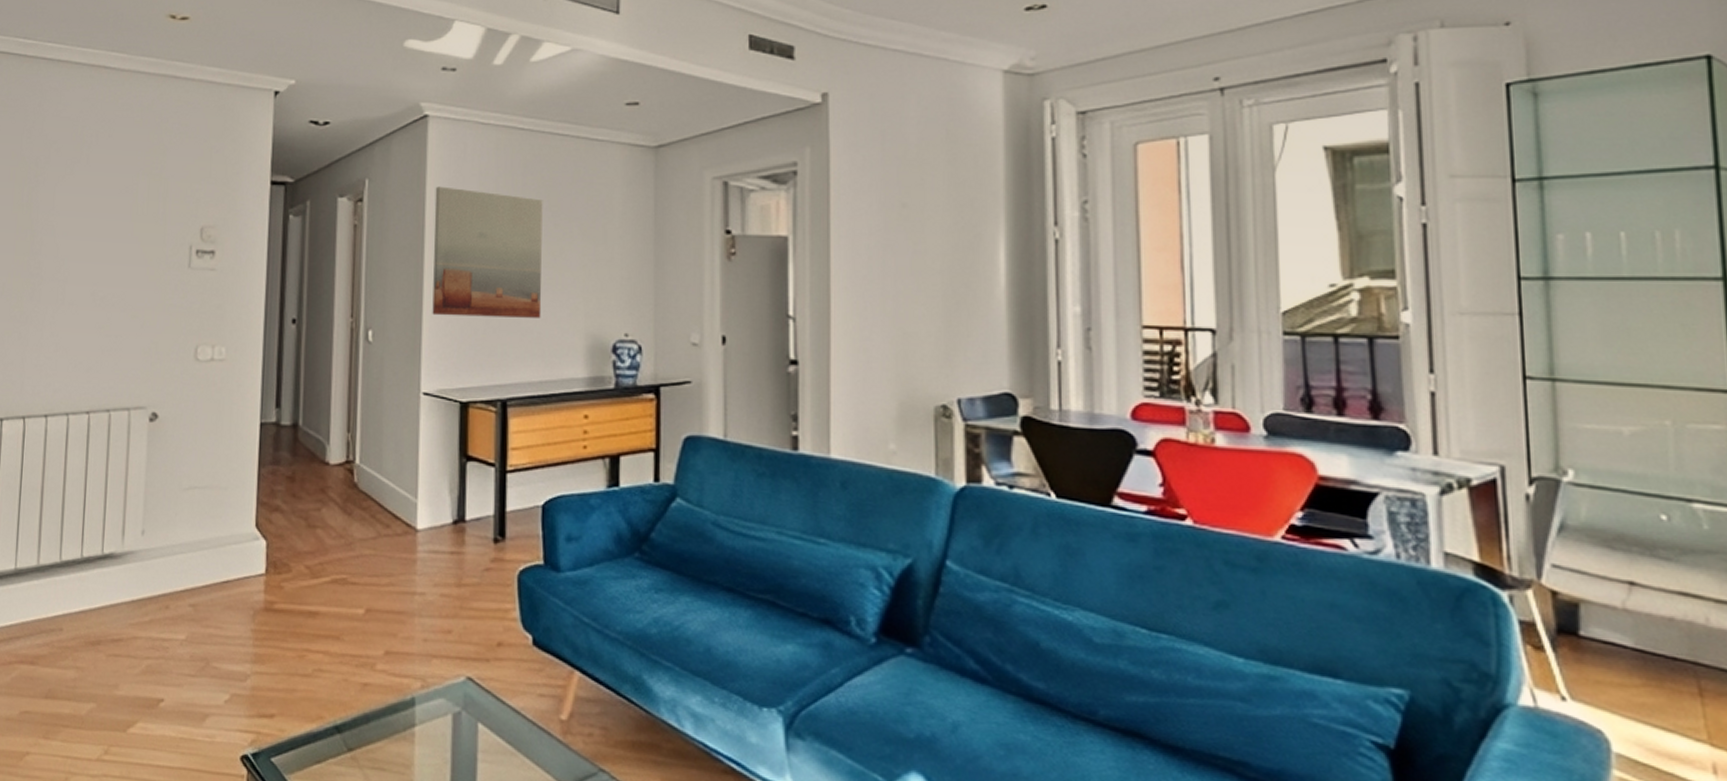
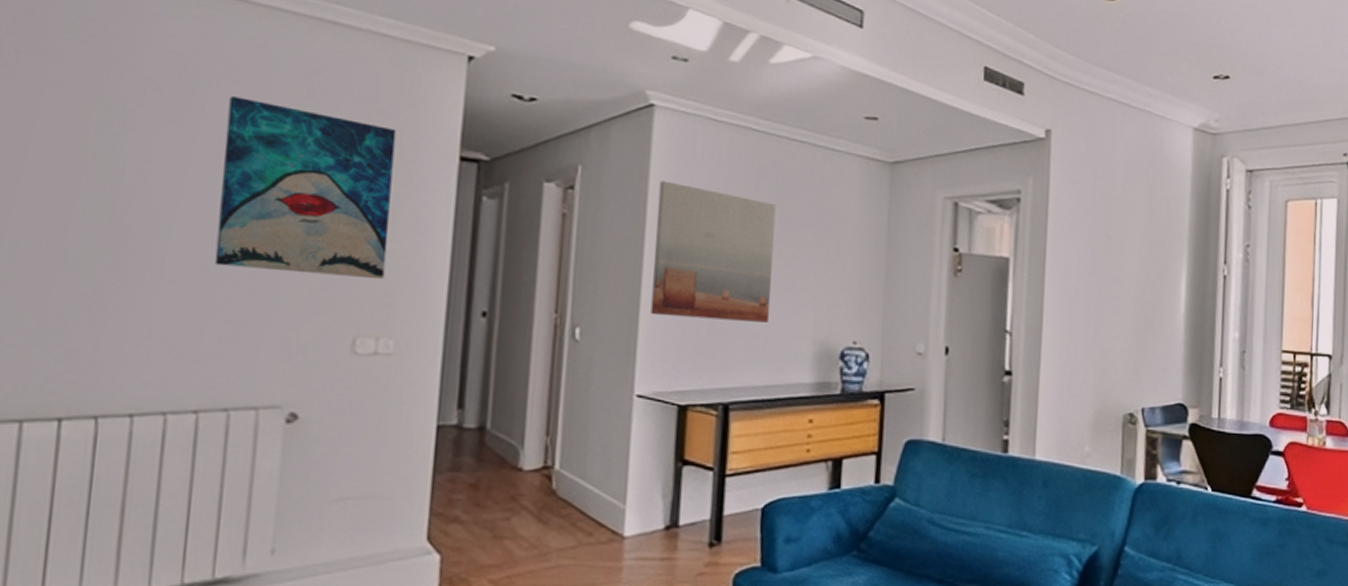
wall art: none [98,148,222,295] -> present [214,96,397,280]

